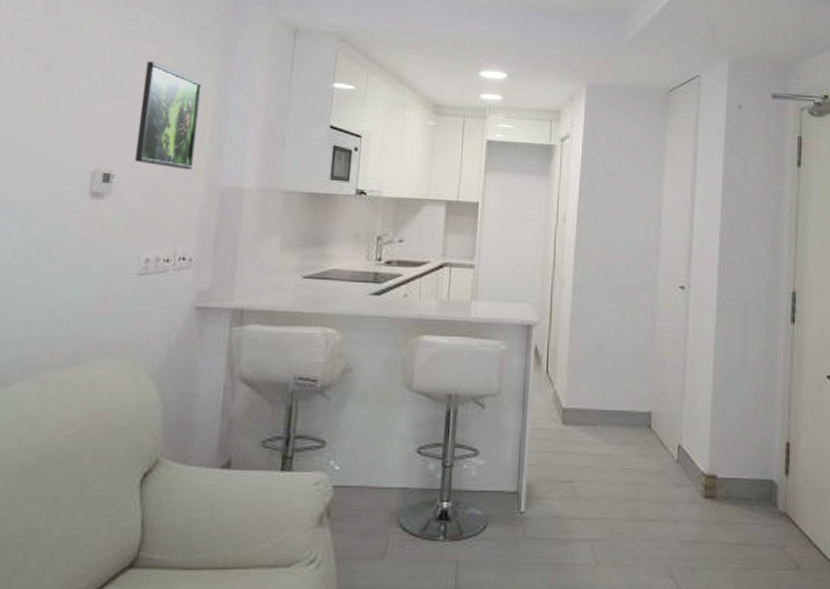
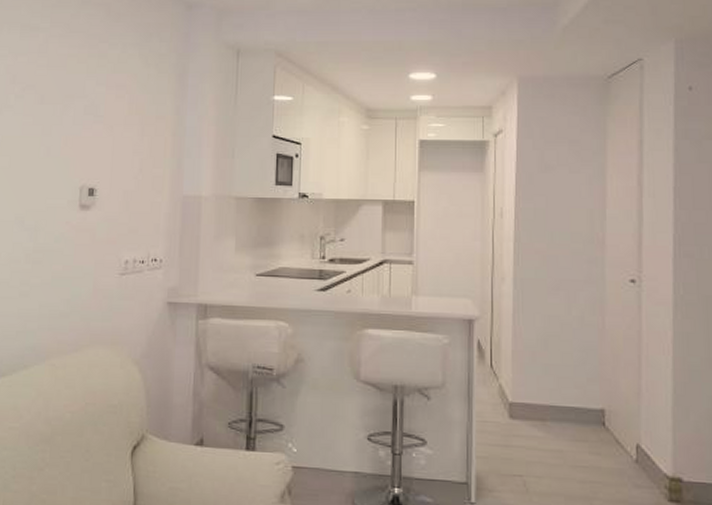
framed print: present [134,61,202,170] -> none [112,89,163,182]

